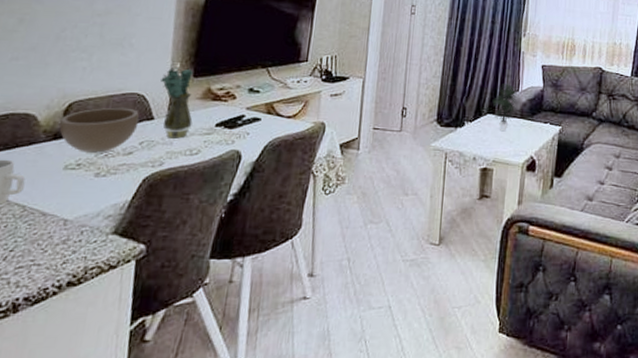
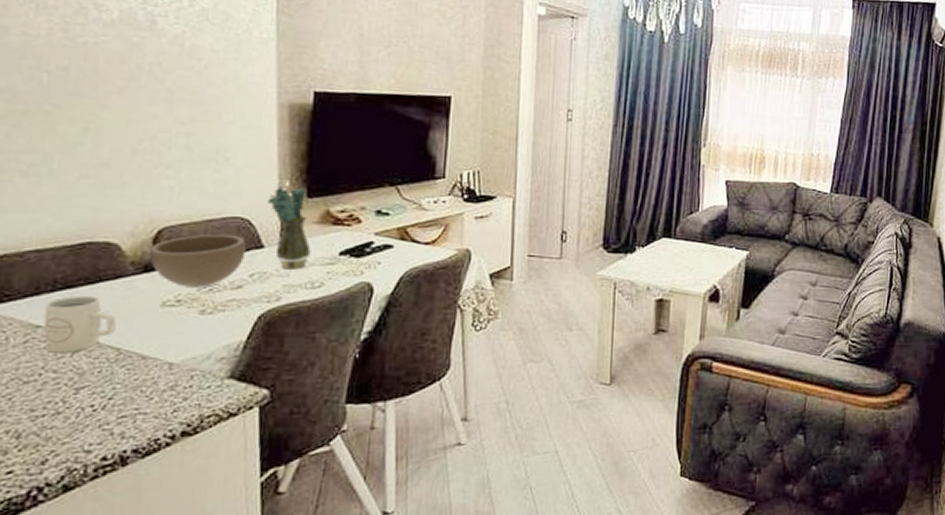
plant: present [492,83,517,132] -> none [667,202,697,258]

